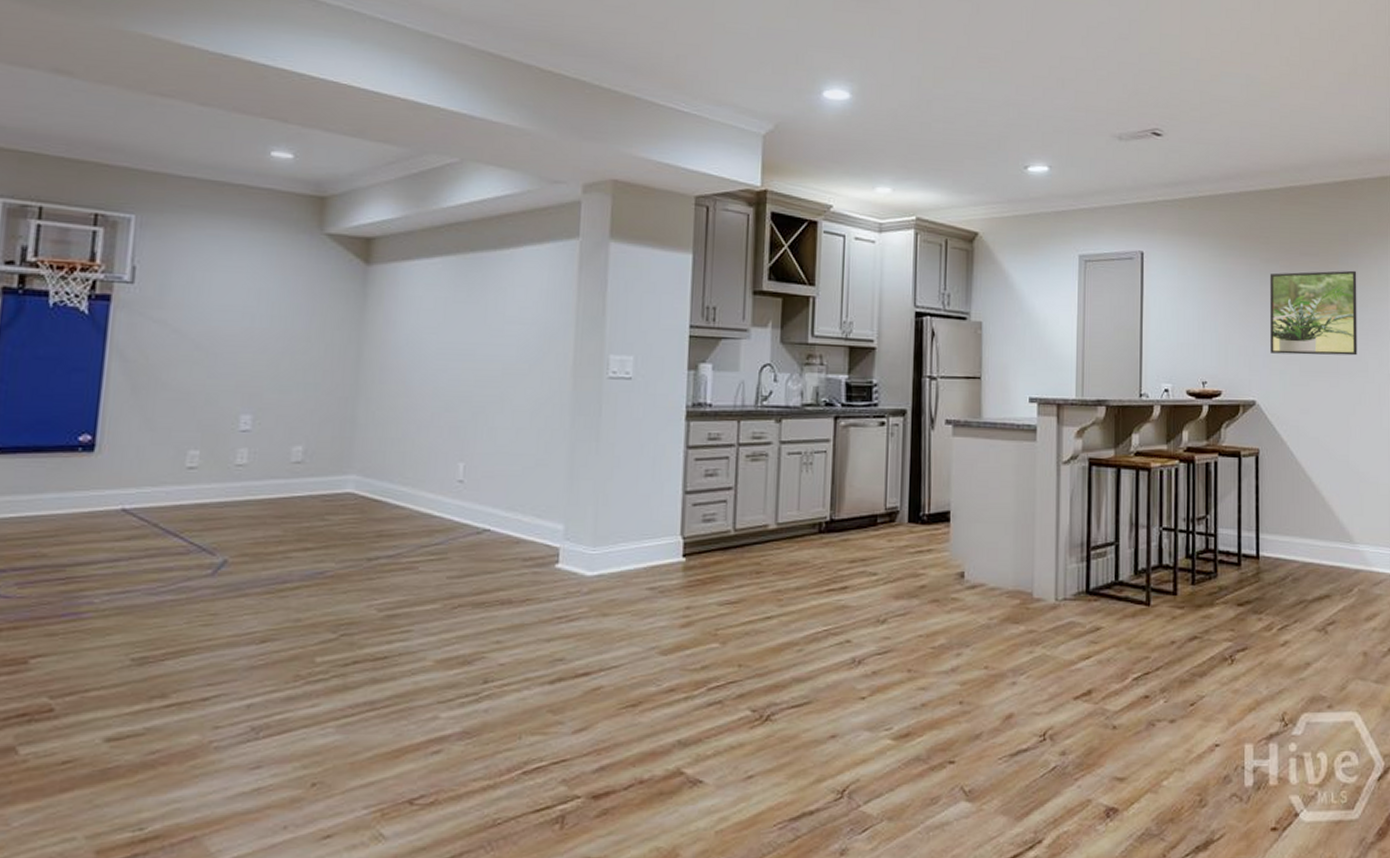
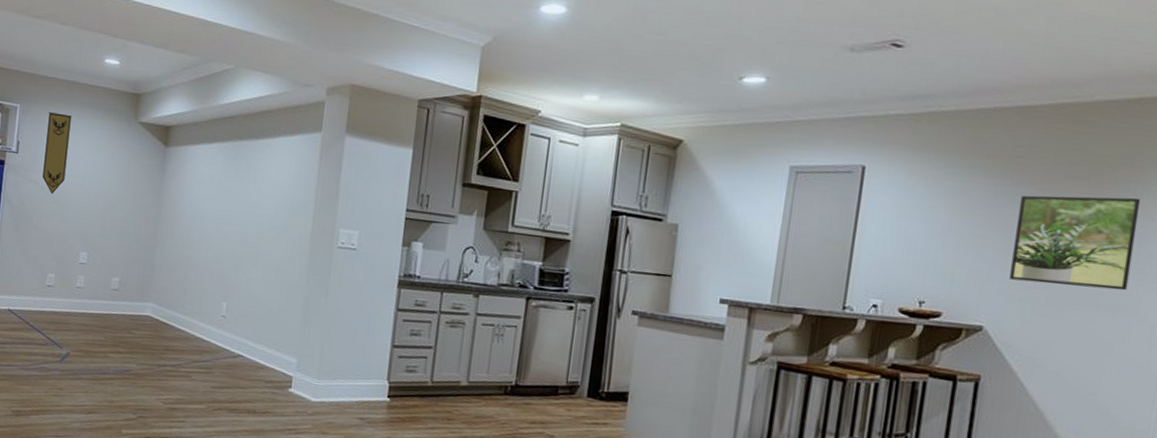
pennant: none [175,224,223,338] -> present [42,112,73,194]

